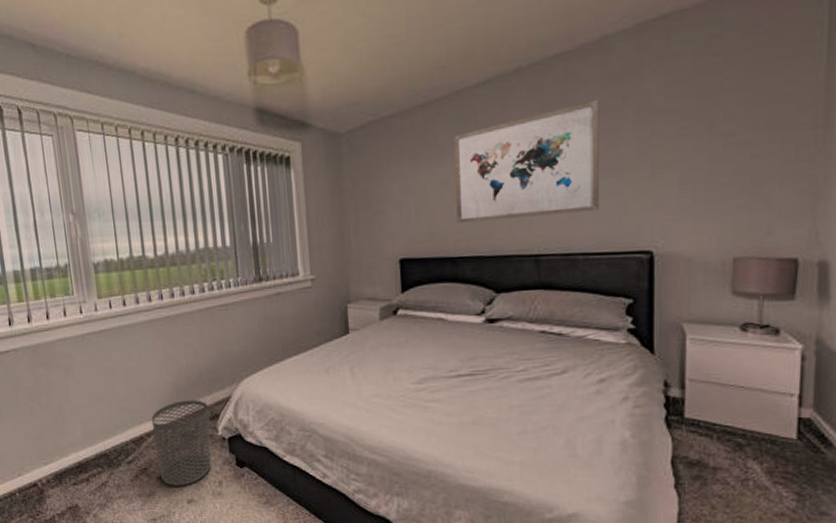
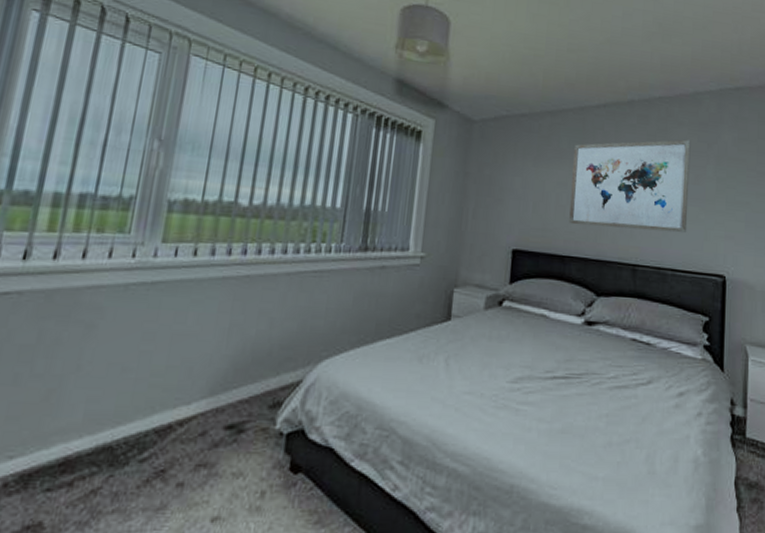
waste bin: present [151,400,212,486] -> none [182,380,271,497]

